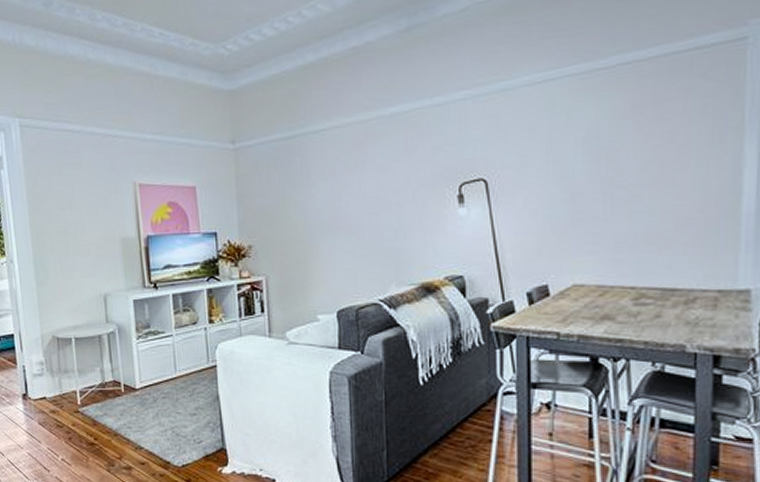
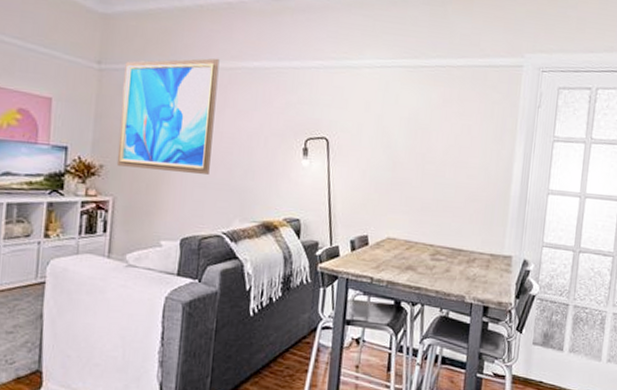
wall art: none [258,112,357,244] -> present [116,58,220,174]

